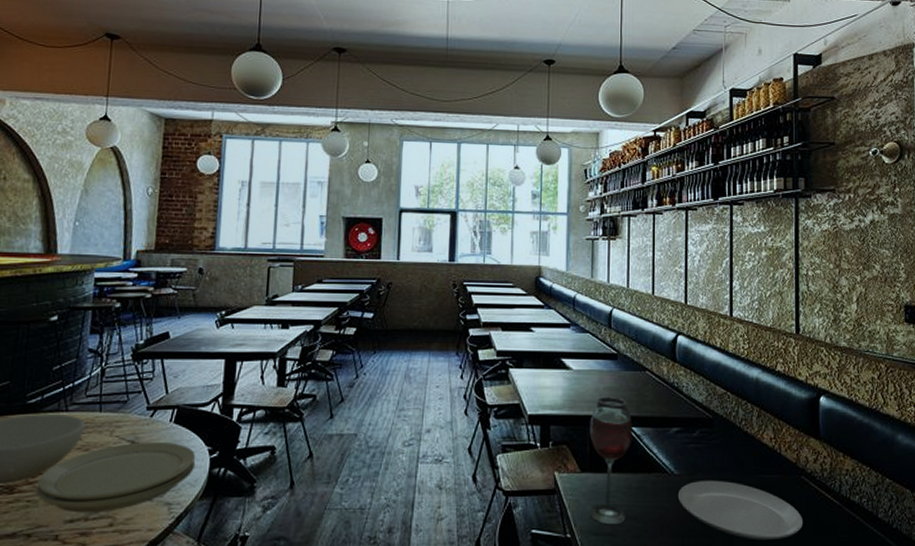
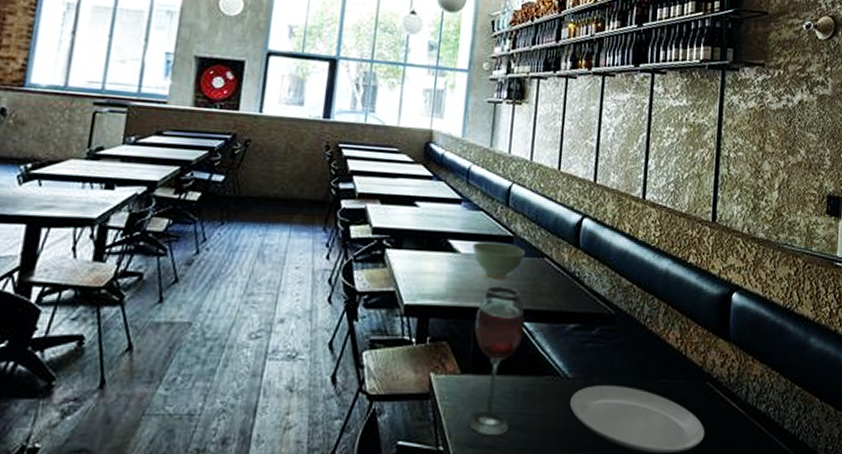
bowl: none [583,358,629,391] -> present [472,241,526,279]

